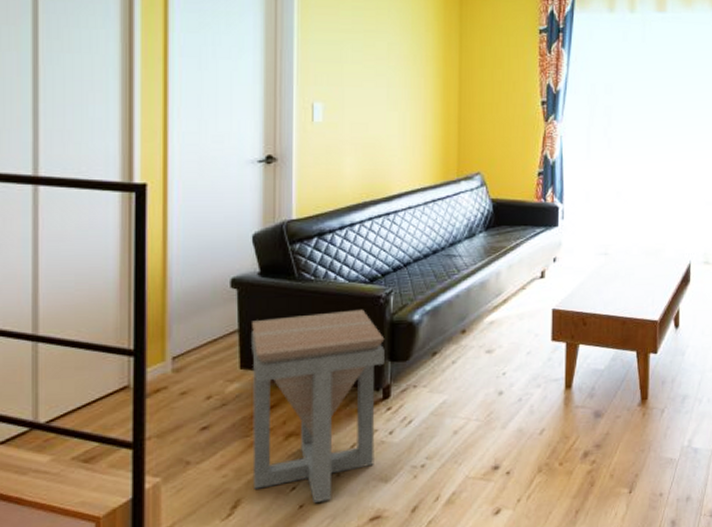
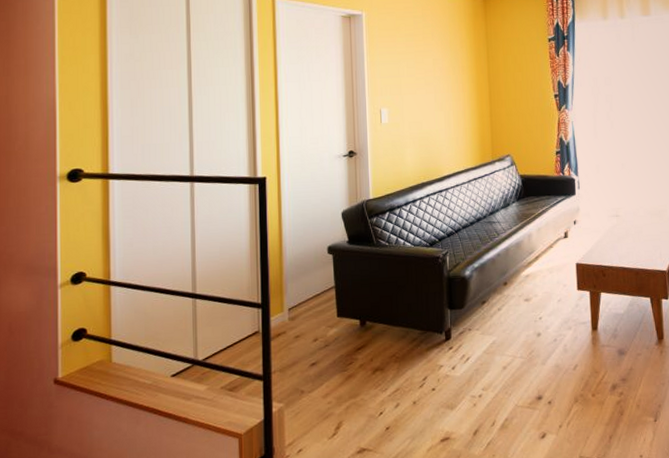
side table: present [252,309,385,504] -> none [344,267,445,427]

